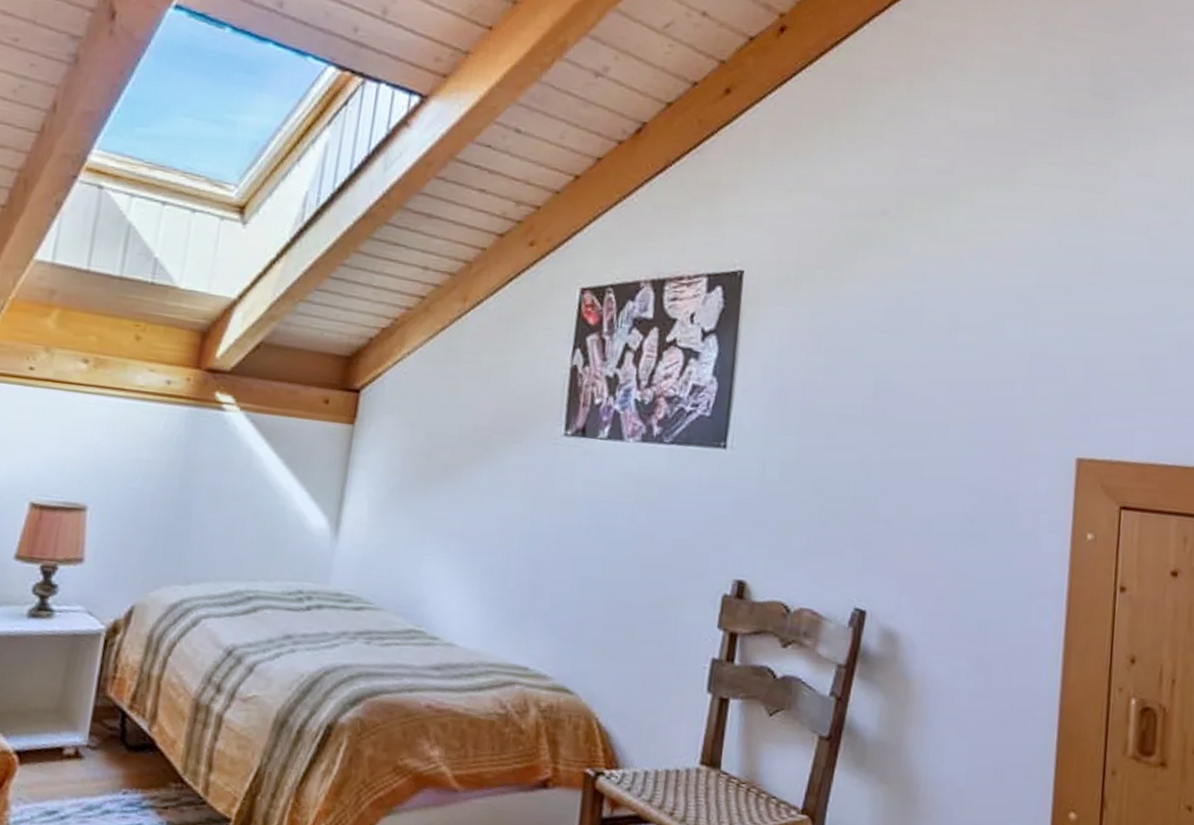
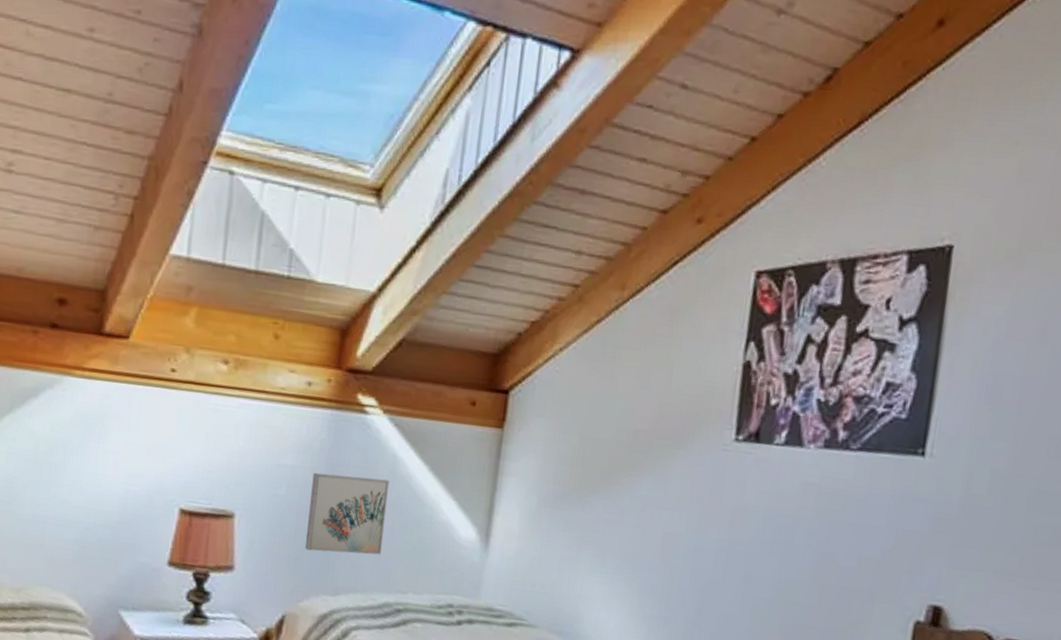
wall art: none [157,466,244,545] -> present [304,472,390,555]

